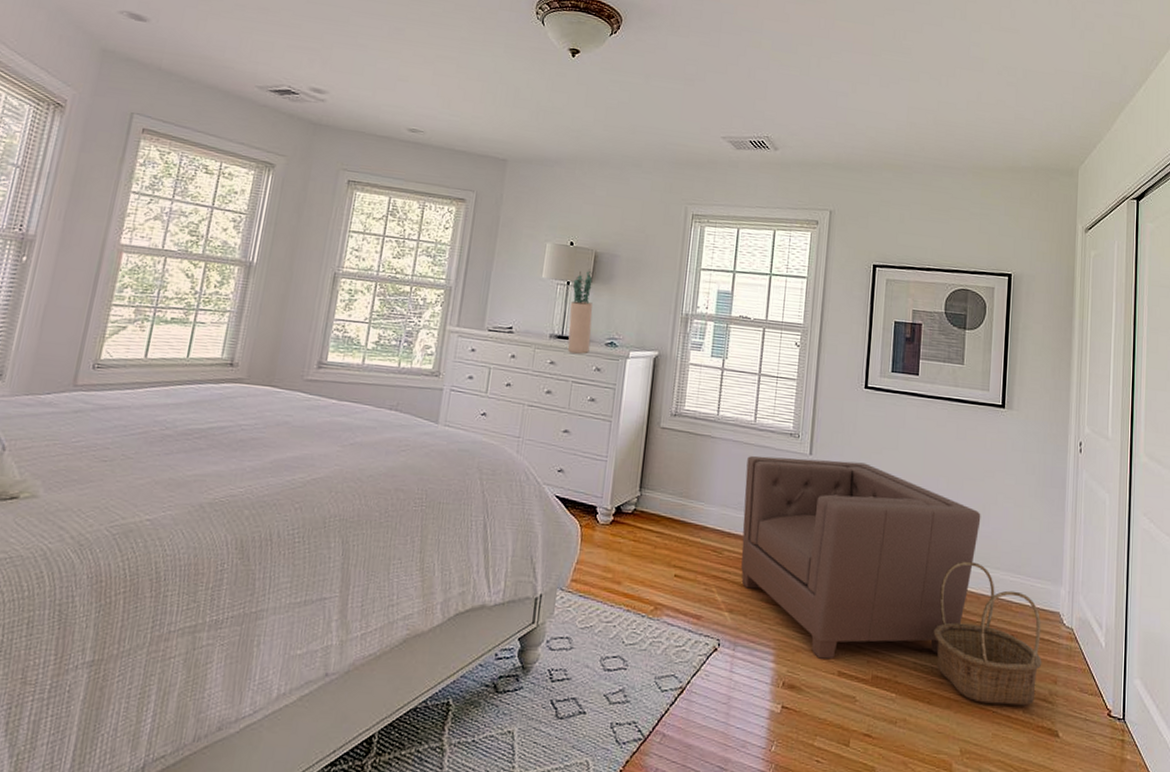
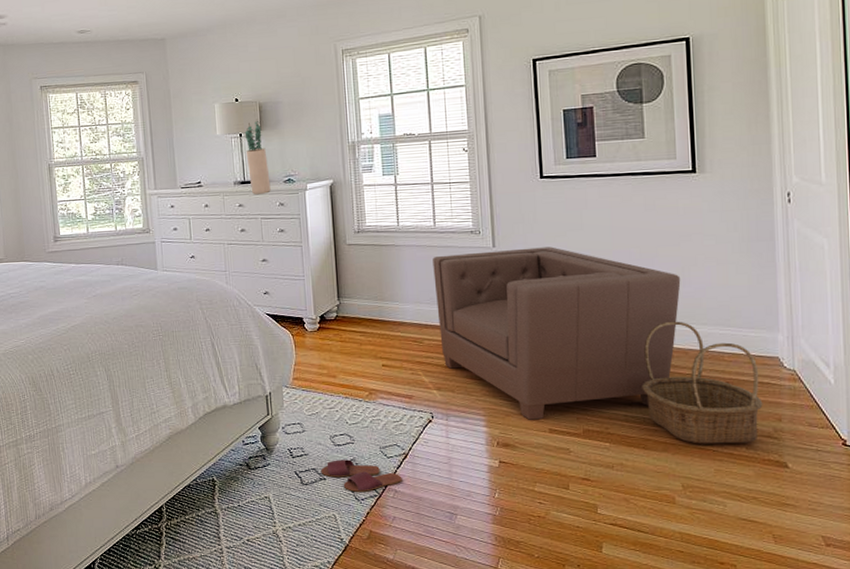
slippers: none [582,689,674,733] -> present [321,459,402,492]

